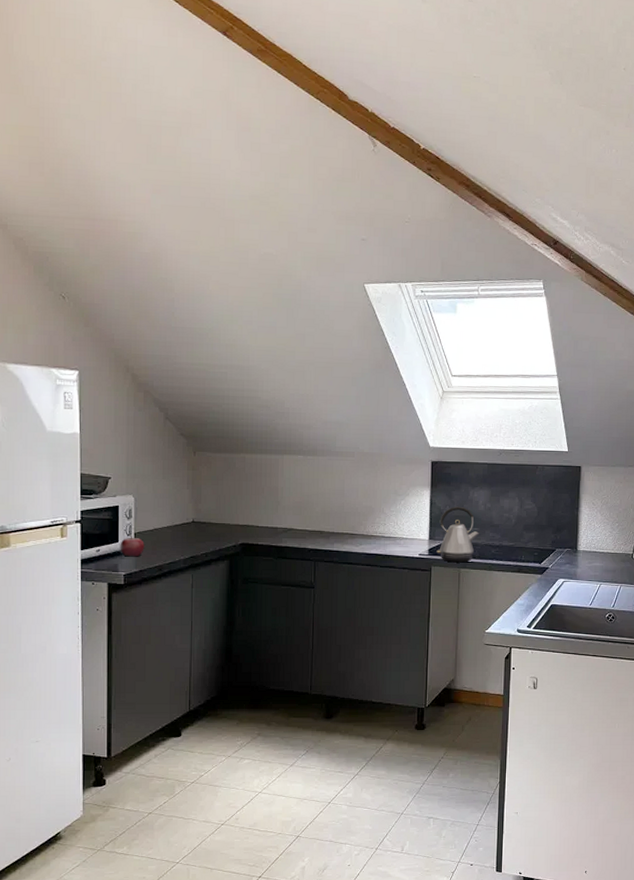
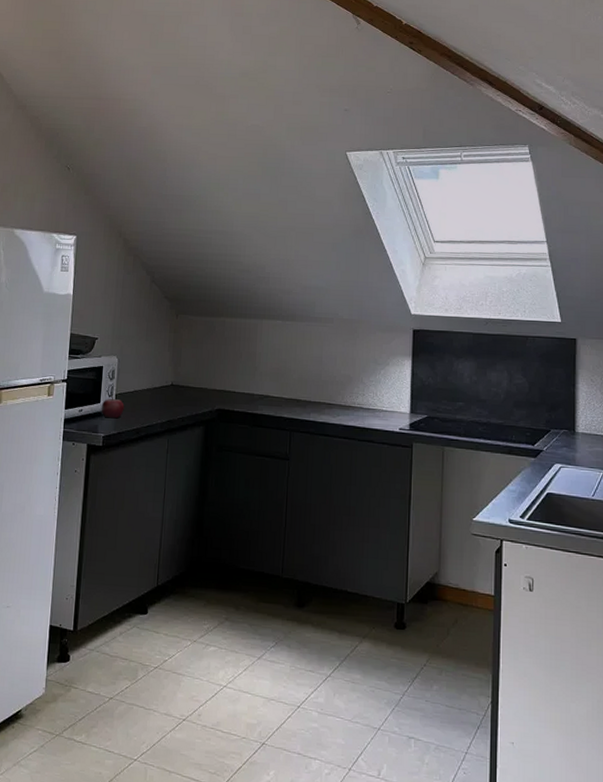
kettle: present [436,506,480,563] -> none [418,378,465,440]

